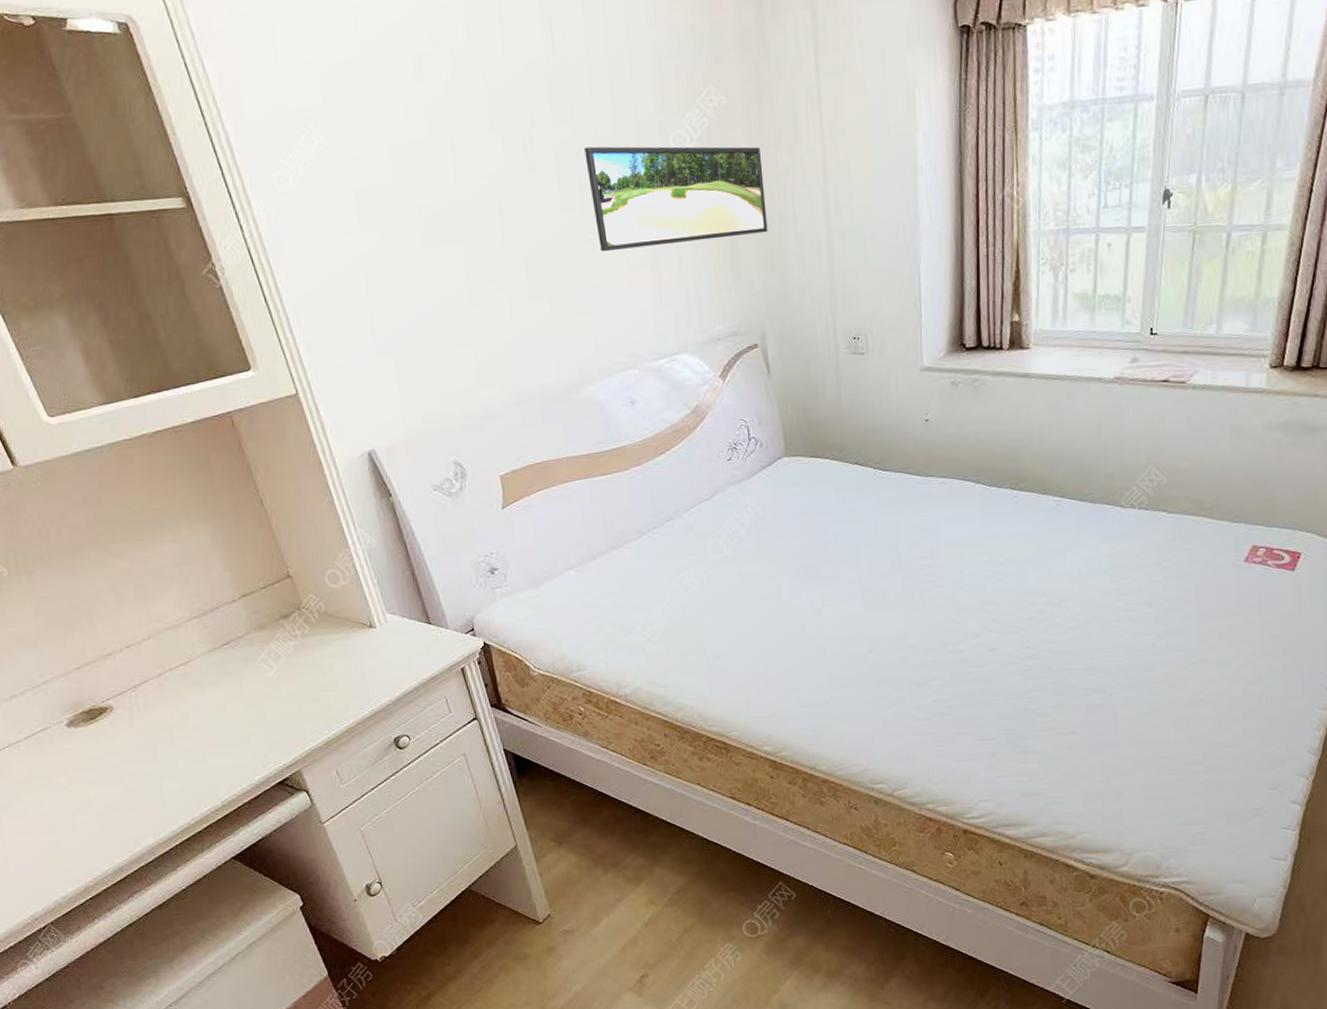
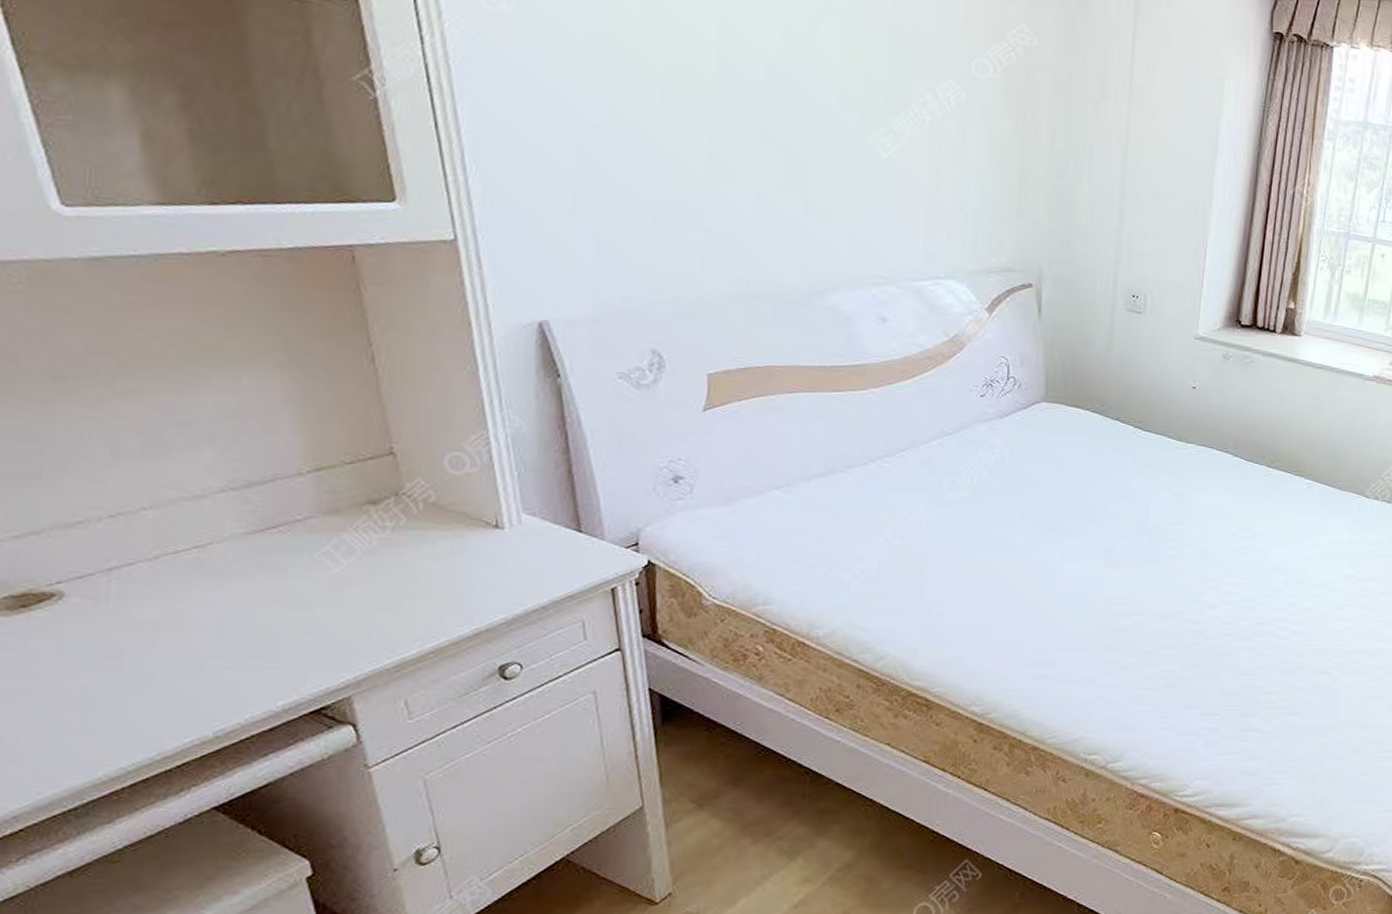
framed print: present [584,146,768,252] -> none [874,51,1066,177]

